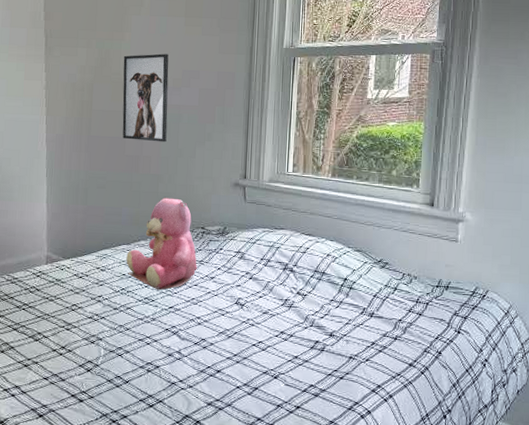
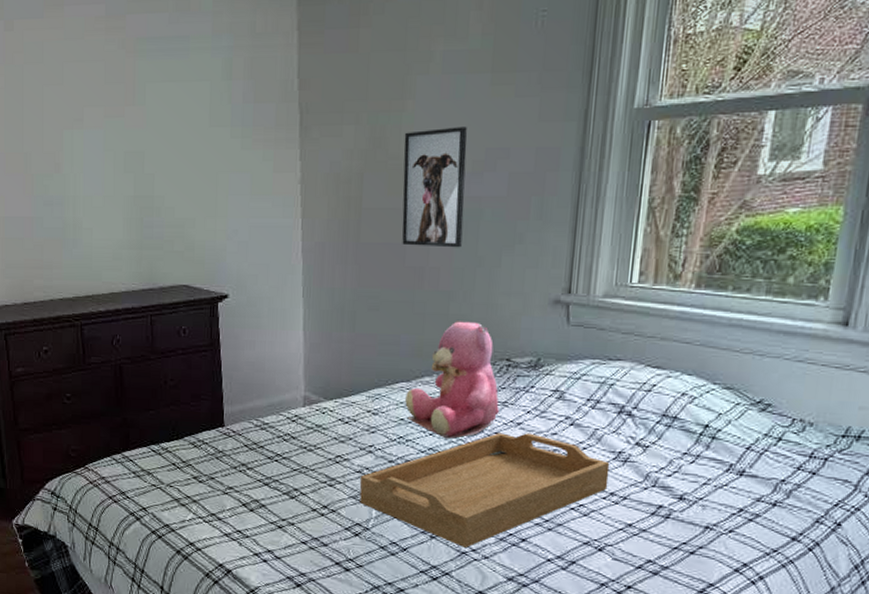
serving tray: none [91,285,280,379] -> present [359,433,610,548]

